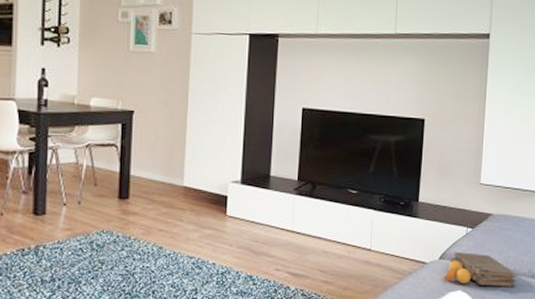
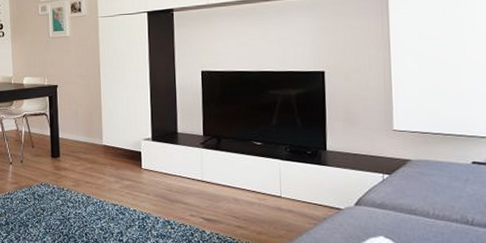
book: present [443,253,518,287] -> none [361,199,449,233]

